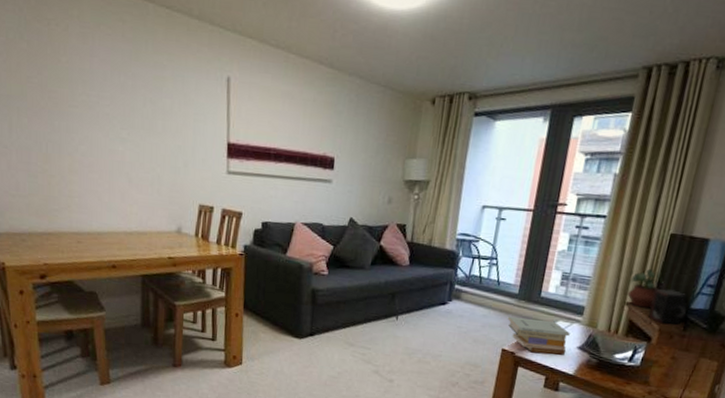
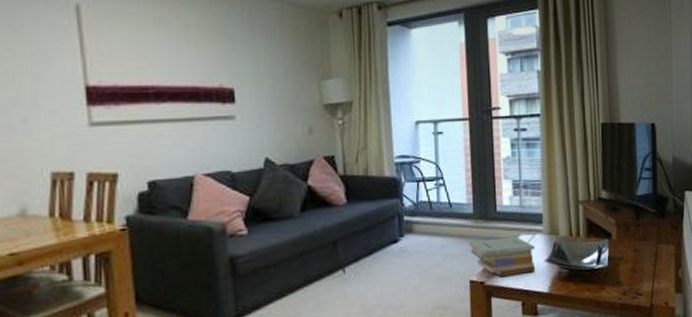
potted plant: present [627,269,665,308] -> none [576,162,607,204]
stereo: present [648,289,688,325] -> none [602,179,636,217]

